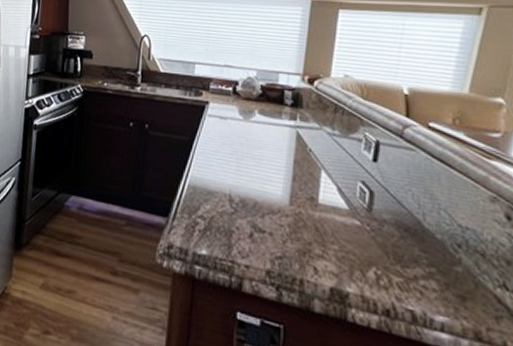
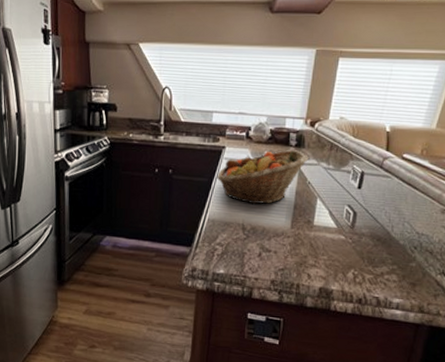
fruit basket: none [199,109,310,173] -> present [216,150,310,205]

